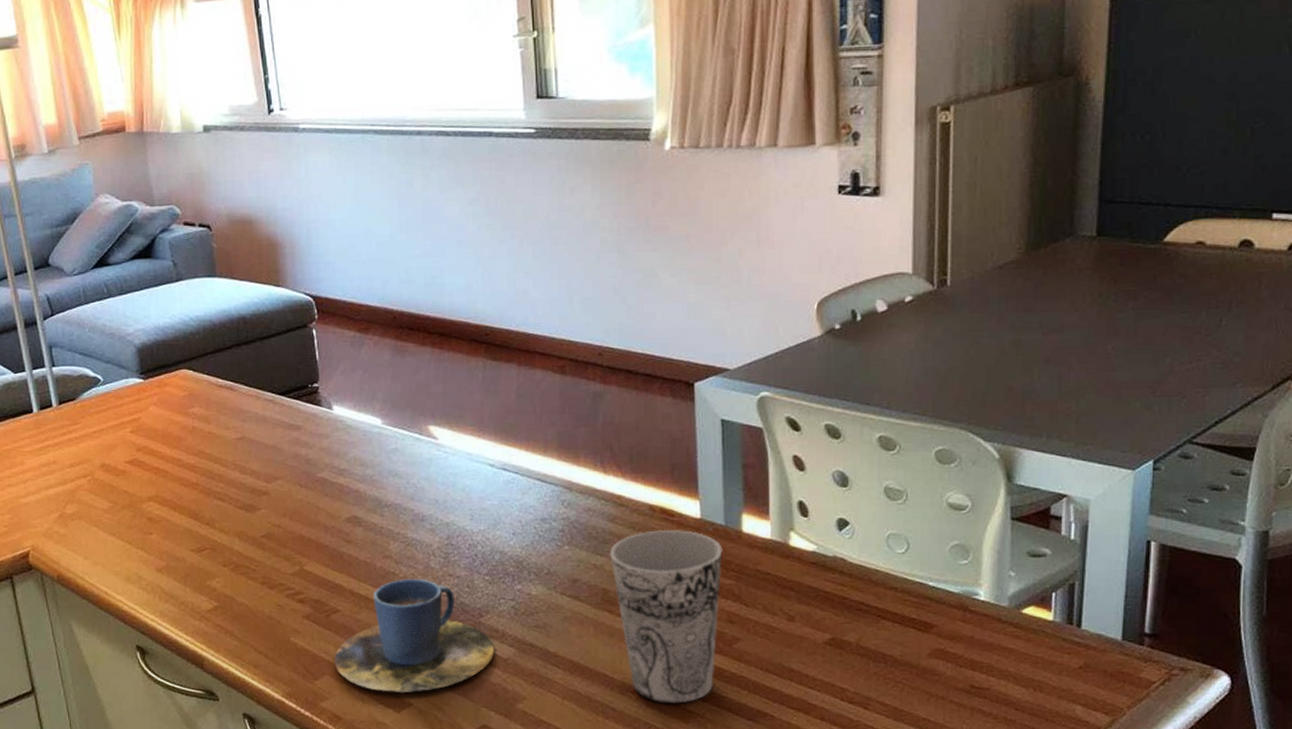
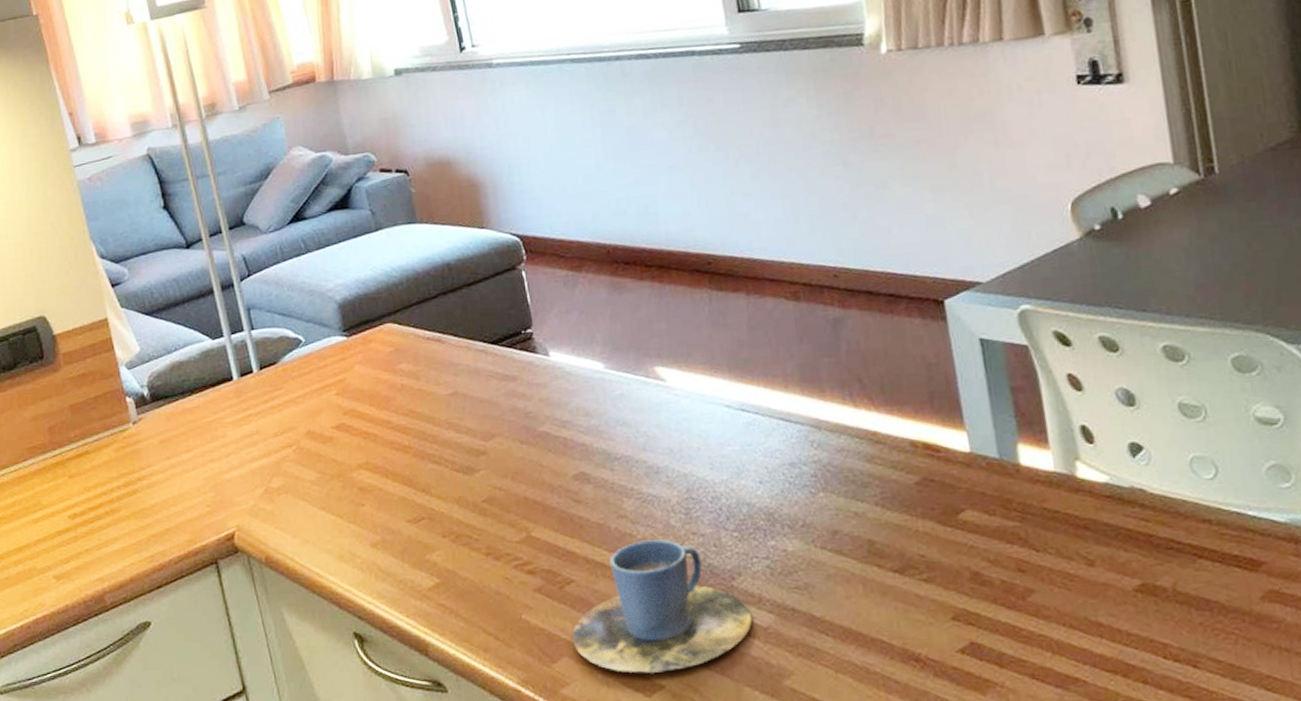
cup: present [609,529,722,705] -> none [870,466,1011,673]

